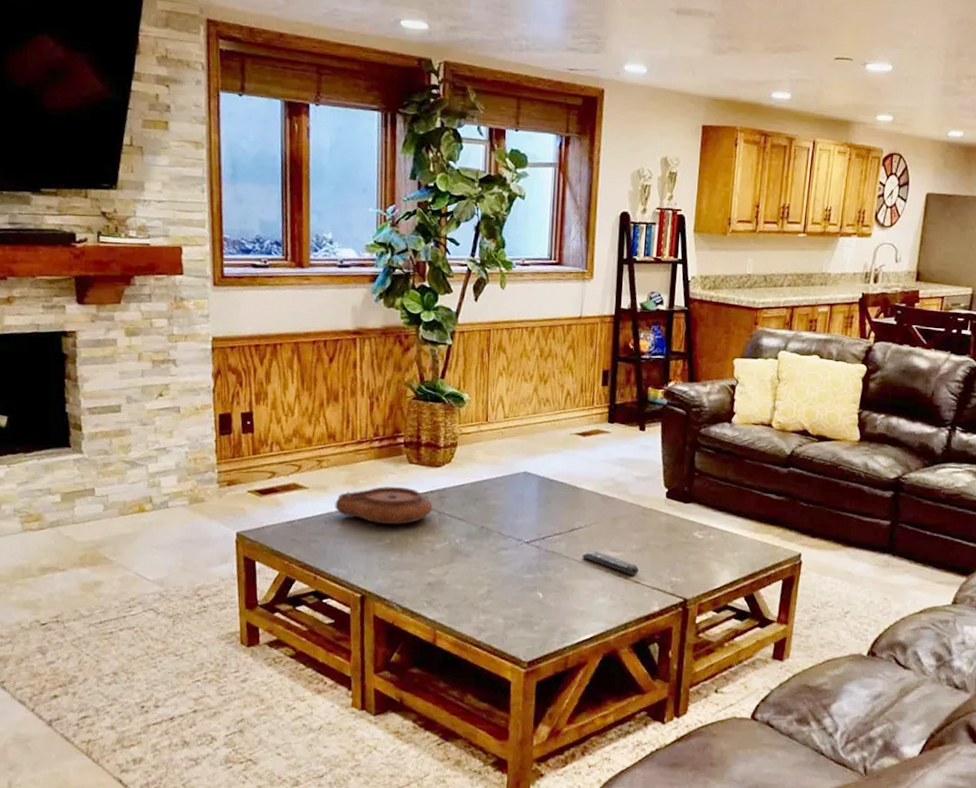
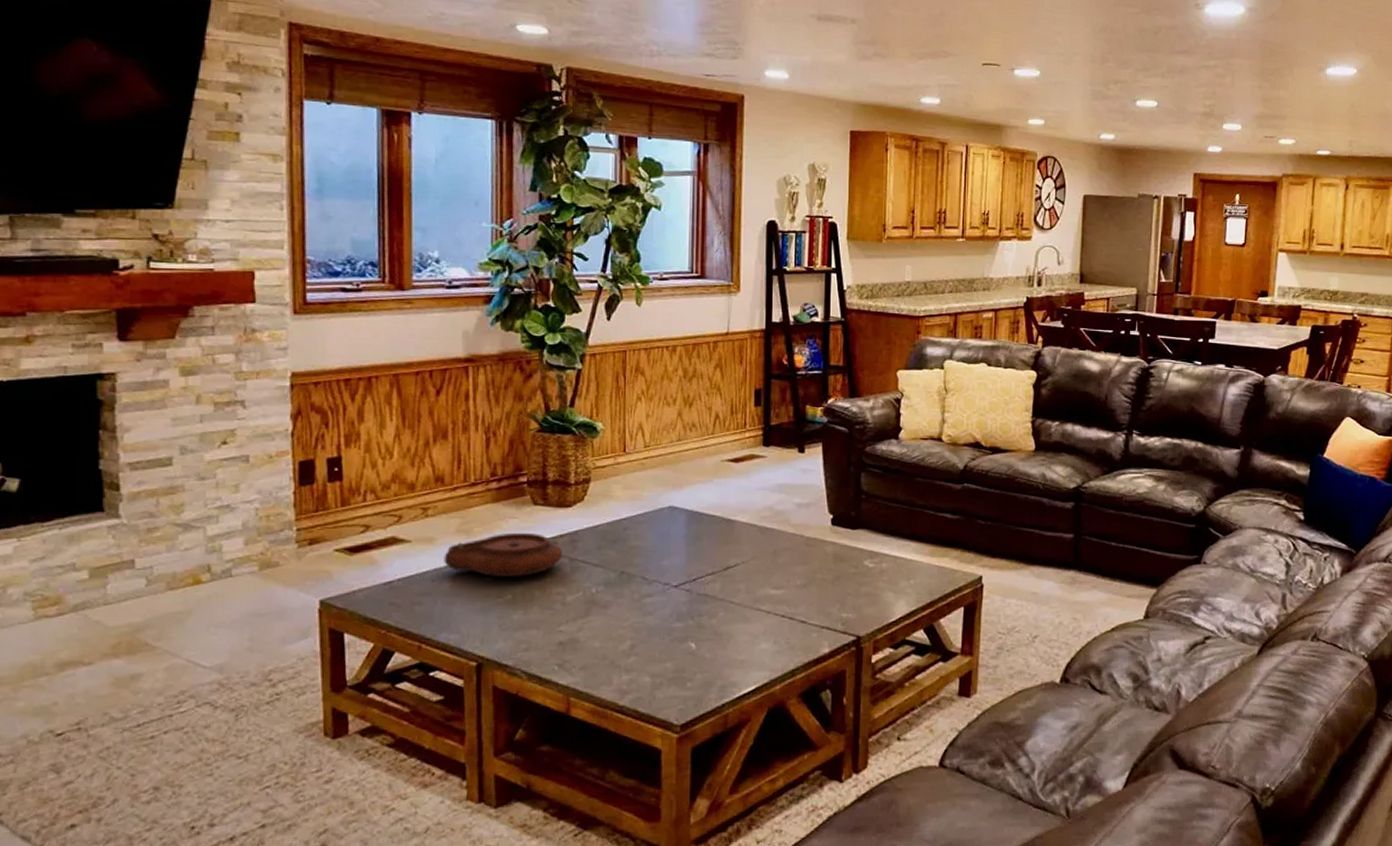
remote control: present [582,551,639,576] -> none [739,590,805,615]

